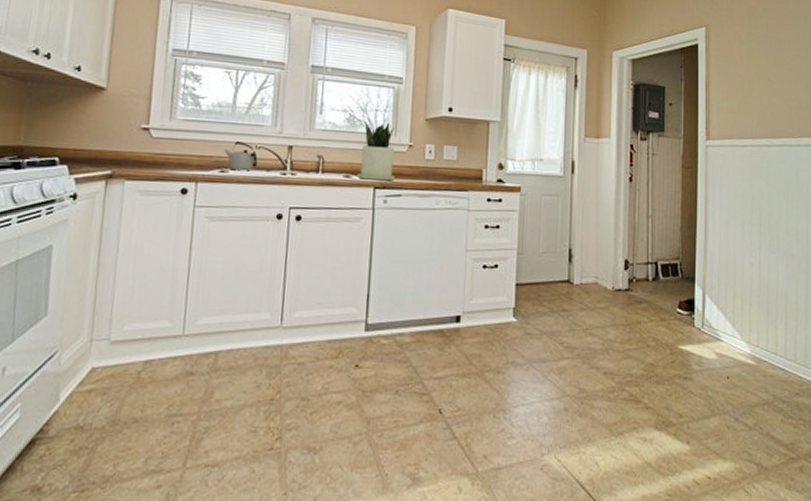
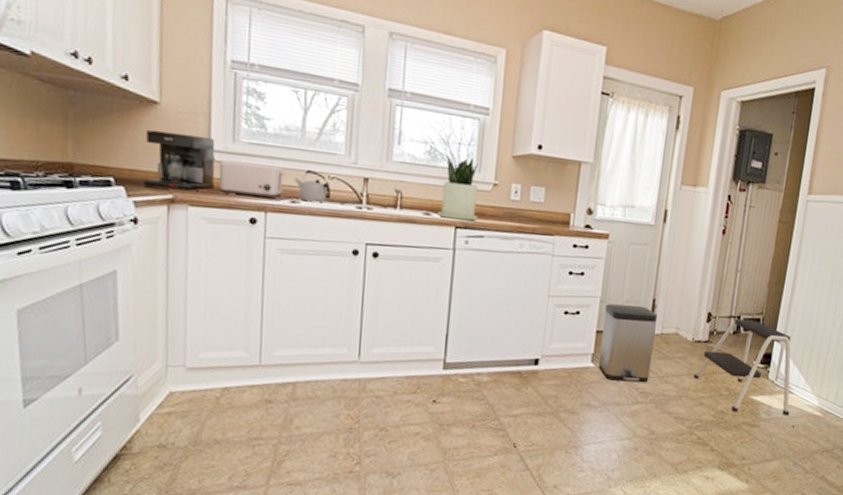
coffee maker: none [85,112,154,167] -> present [143,129,216,192]
toaster: none [154,136,215,170] -> present [218,160,285,199]
pedal bin: none [520,255,575,337] -> present [598,303,657,383]
step stool: none [618,264,722,366] -> present [693,318,791,416]

